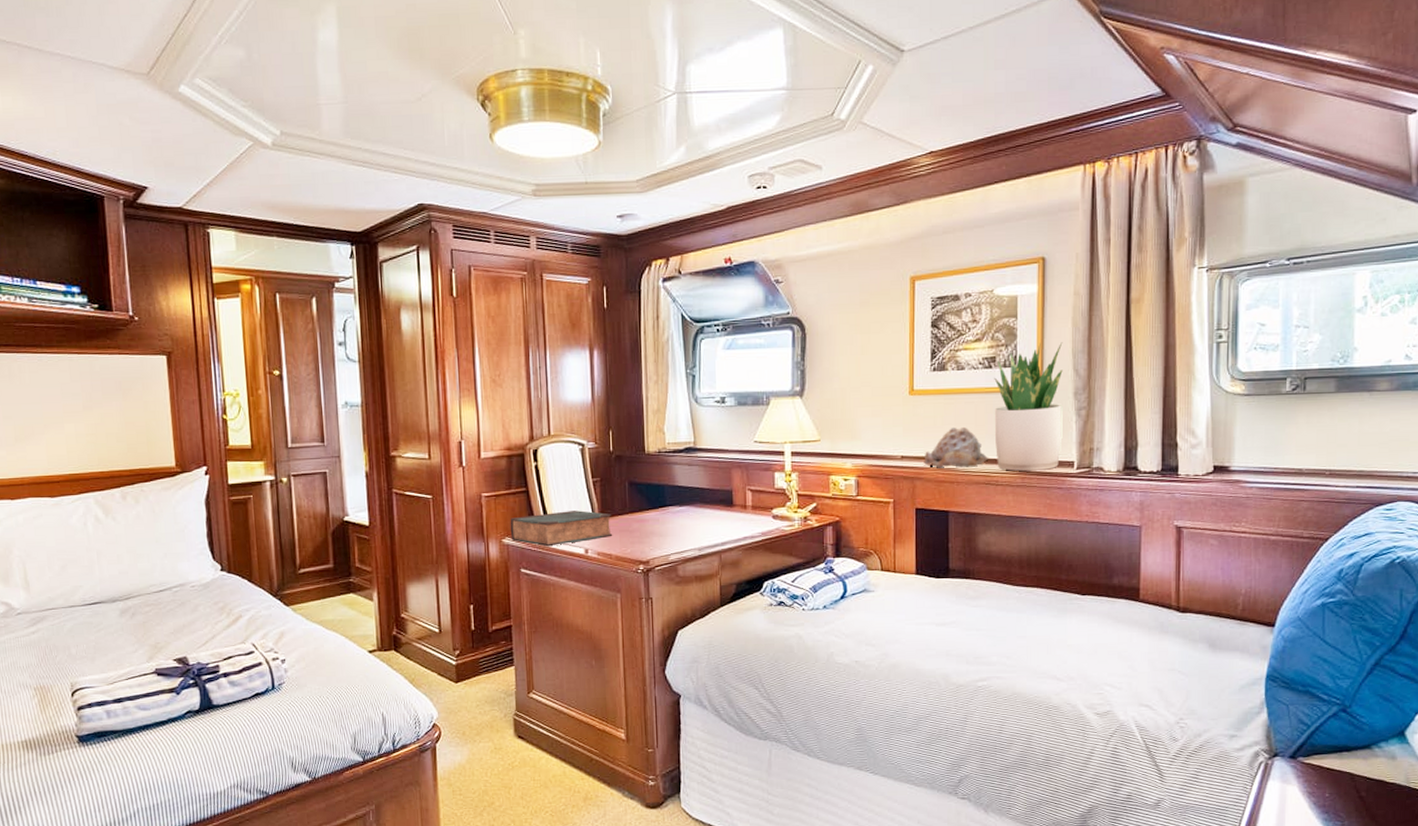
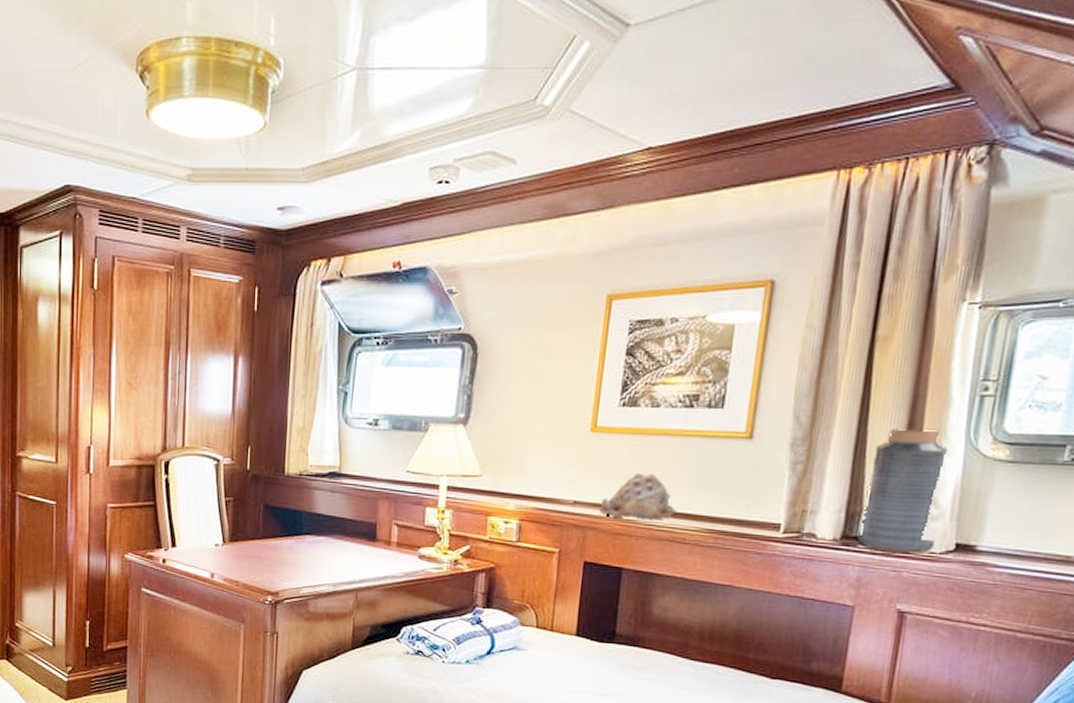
book: present [510,510,613,547] -> none [134,530,243,567]
planter: present [994,342,1063,472] -> none [686,382,783,532]
vase: none [1137,373,1198,479] -> present [858,429,948,555]

